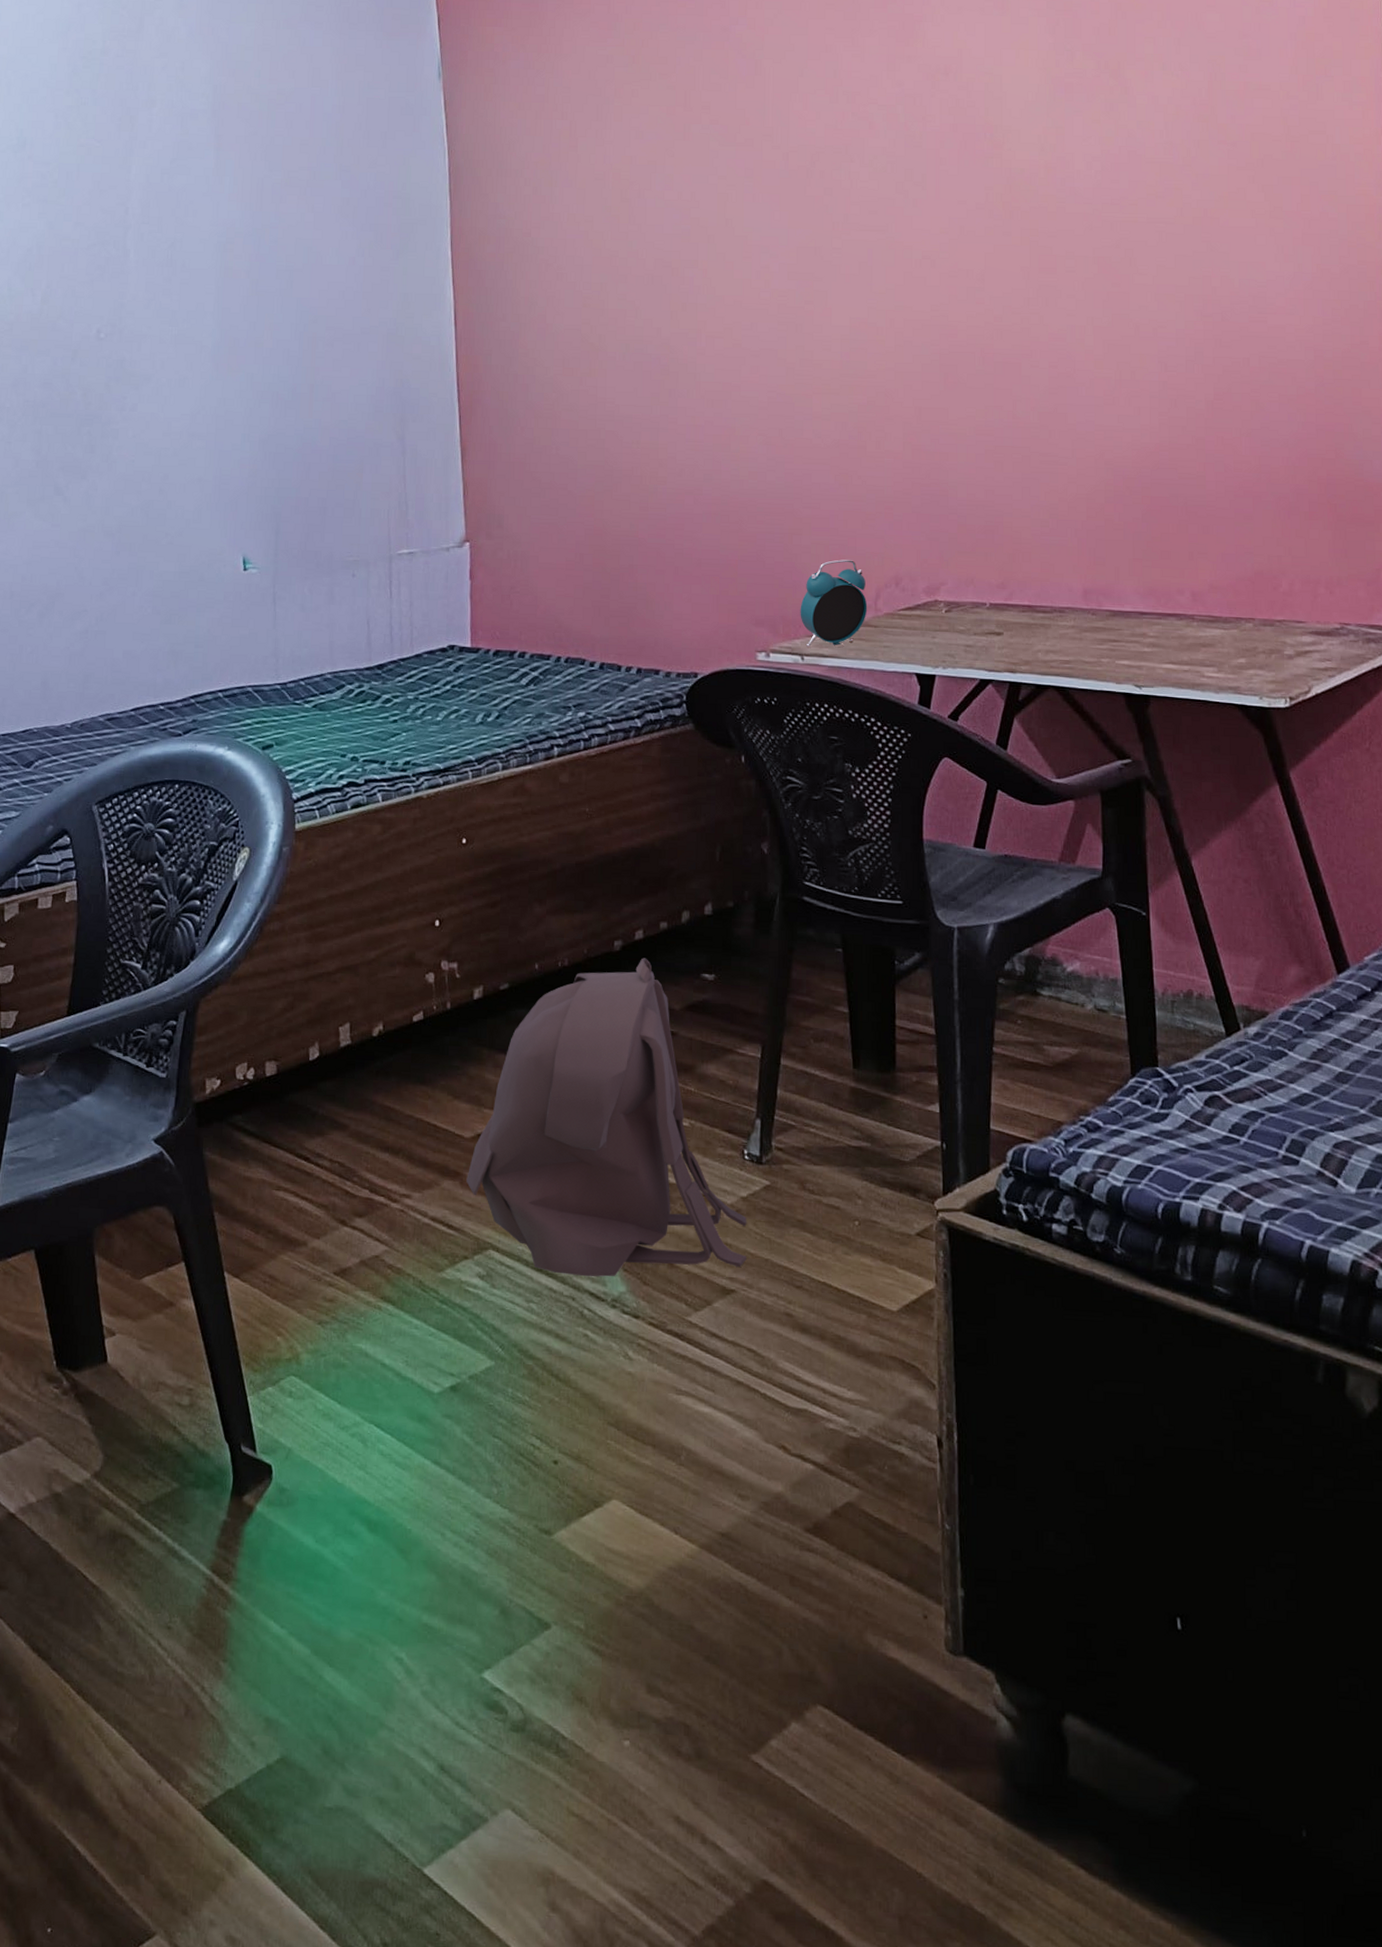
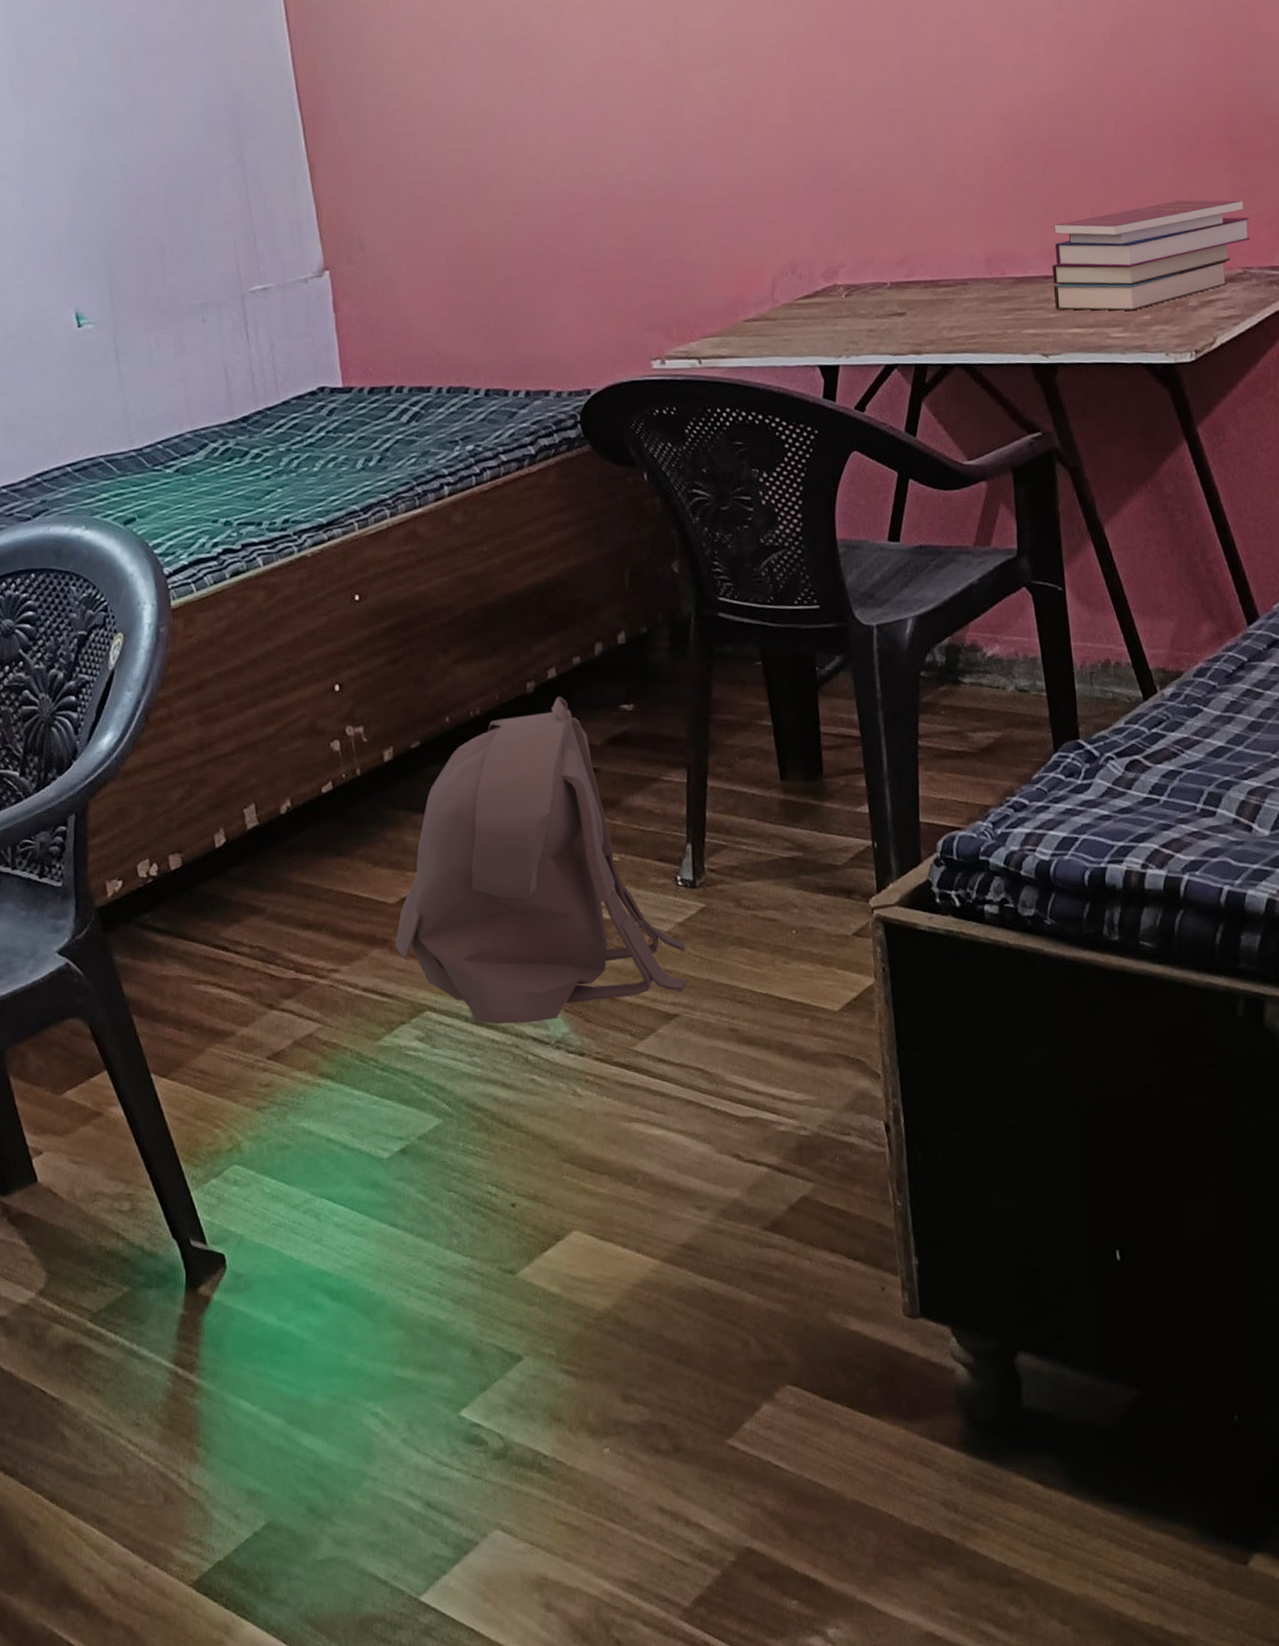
alarm clock: present [800,559,868,648] -> none [693,248,764,350]
books: none [1149,554,1348,654] -> present [1052,200,1250,311]

